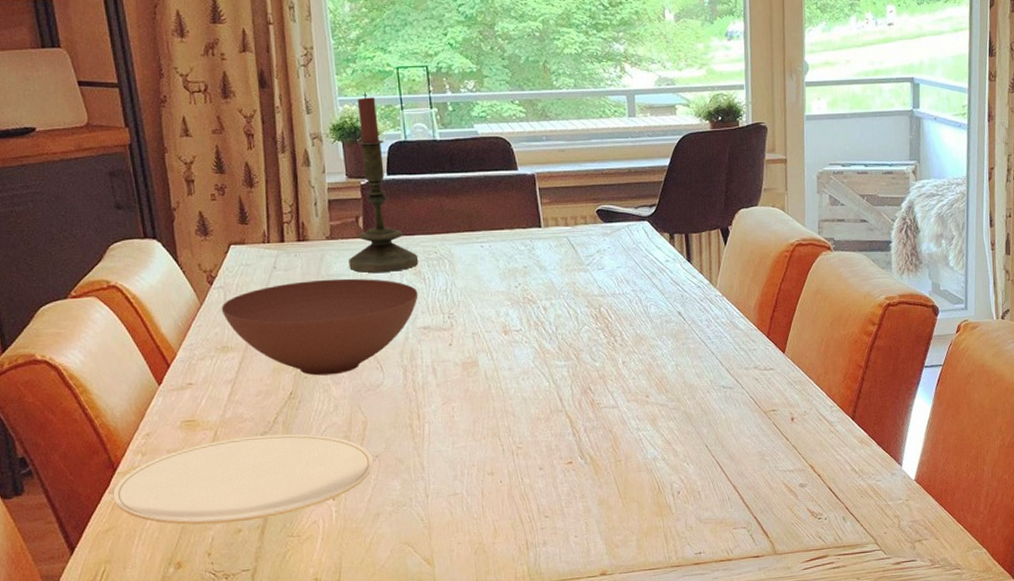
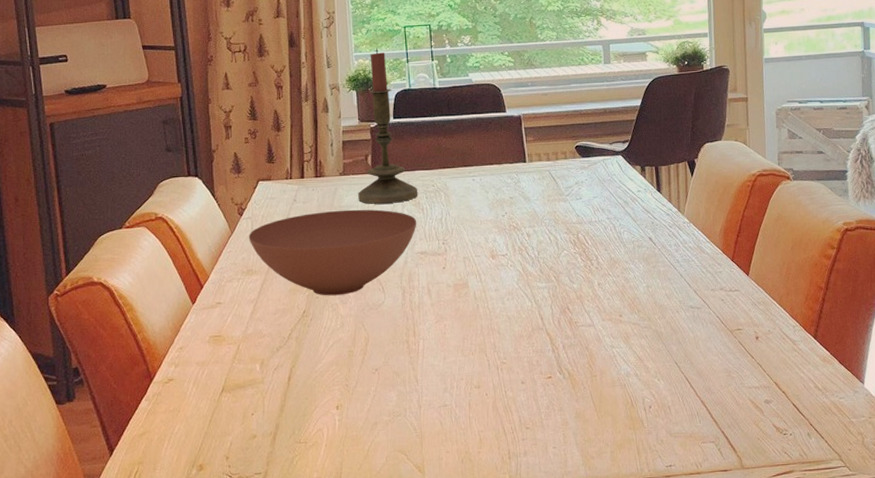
plate: present [112,433,374,525] -> none [148,348,374,431]

